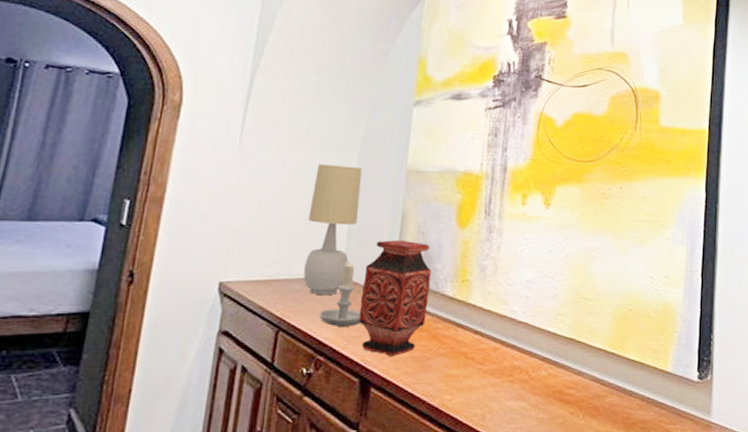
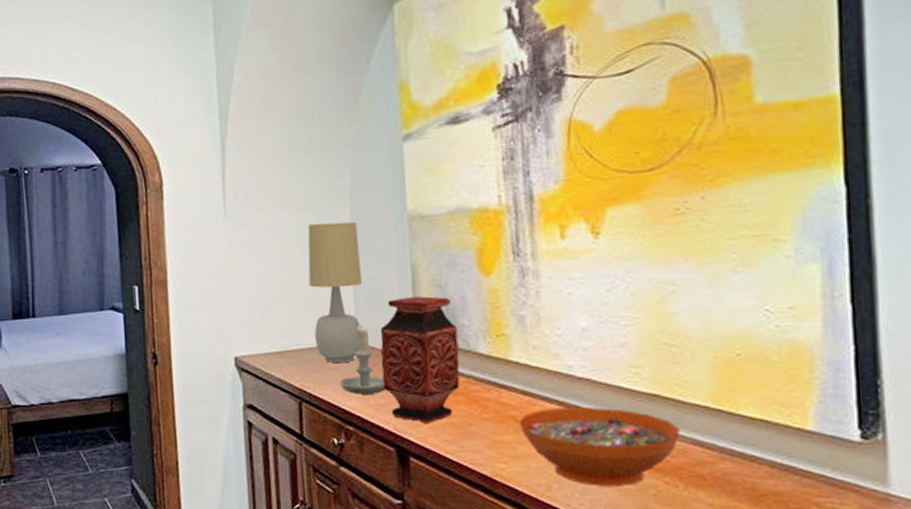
decorative bowl: none [467,346,585,416] -> present [518,407,680,486]

